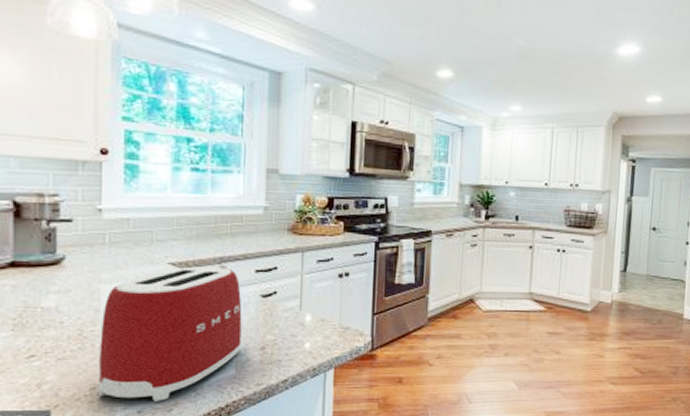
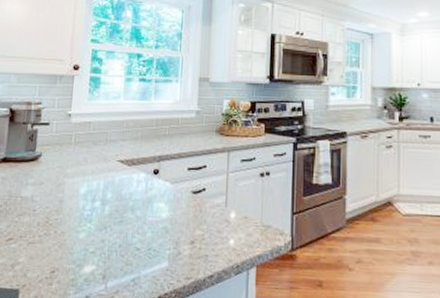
toaster: present [98,264,242,402] -> none [56,162,176,288]

